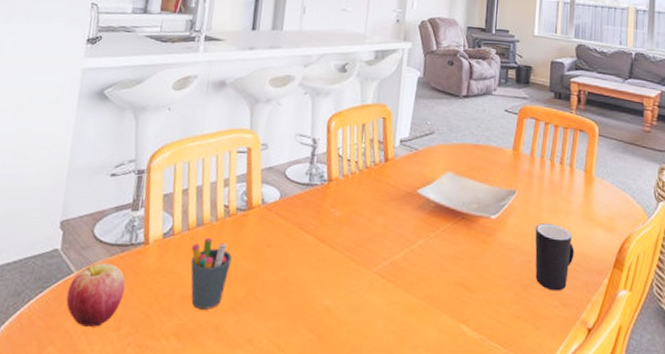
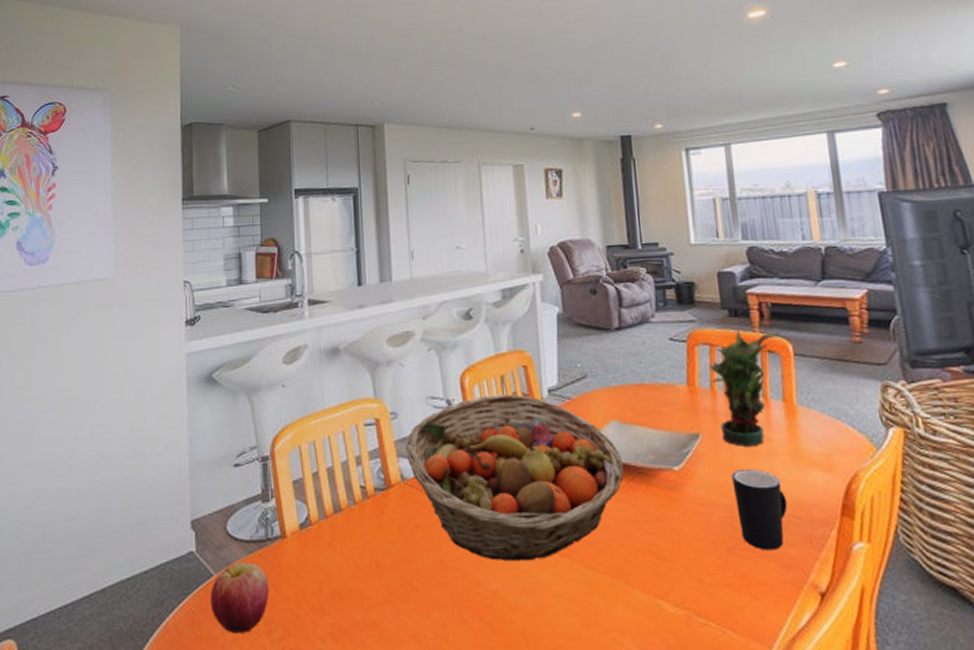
pen holder: present [190,238,232,310] -> none [332,525,379,605]
fruit basket: none [269,139,451,283] -> present [405,394,624,562]
potted plant: none [532,110,592,205] -> present [709,330,781,447]

